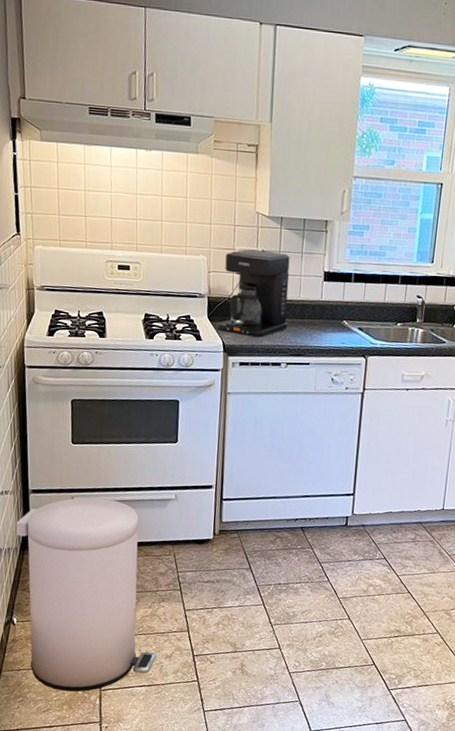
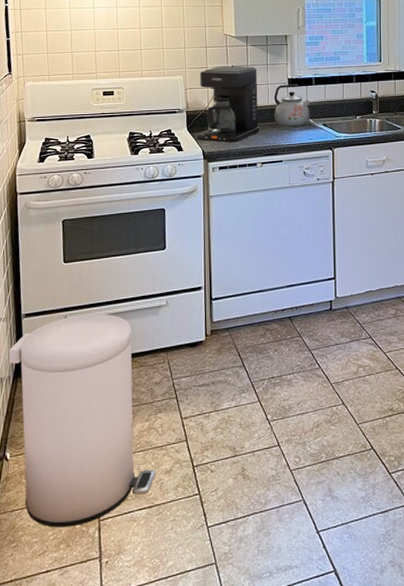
kettle: none [304,278,347,328] -> present [274,84,310,128]

